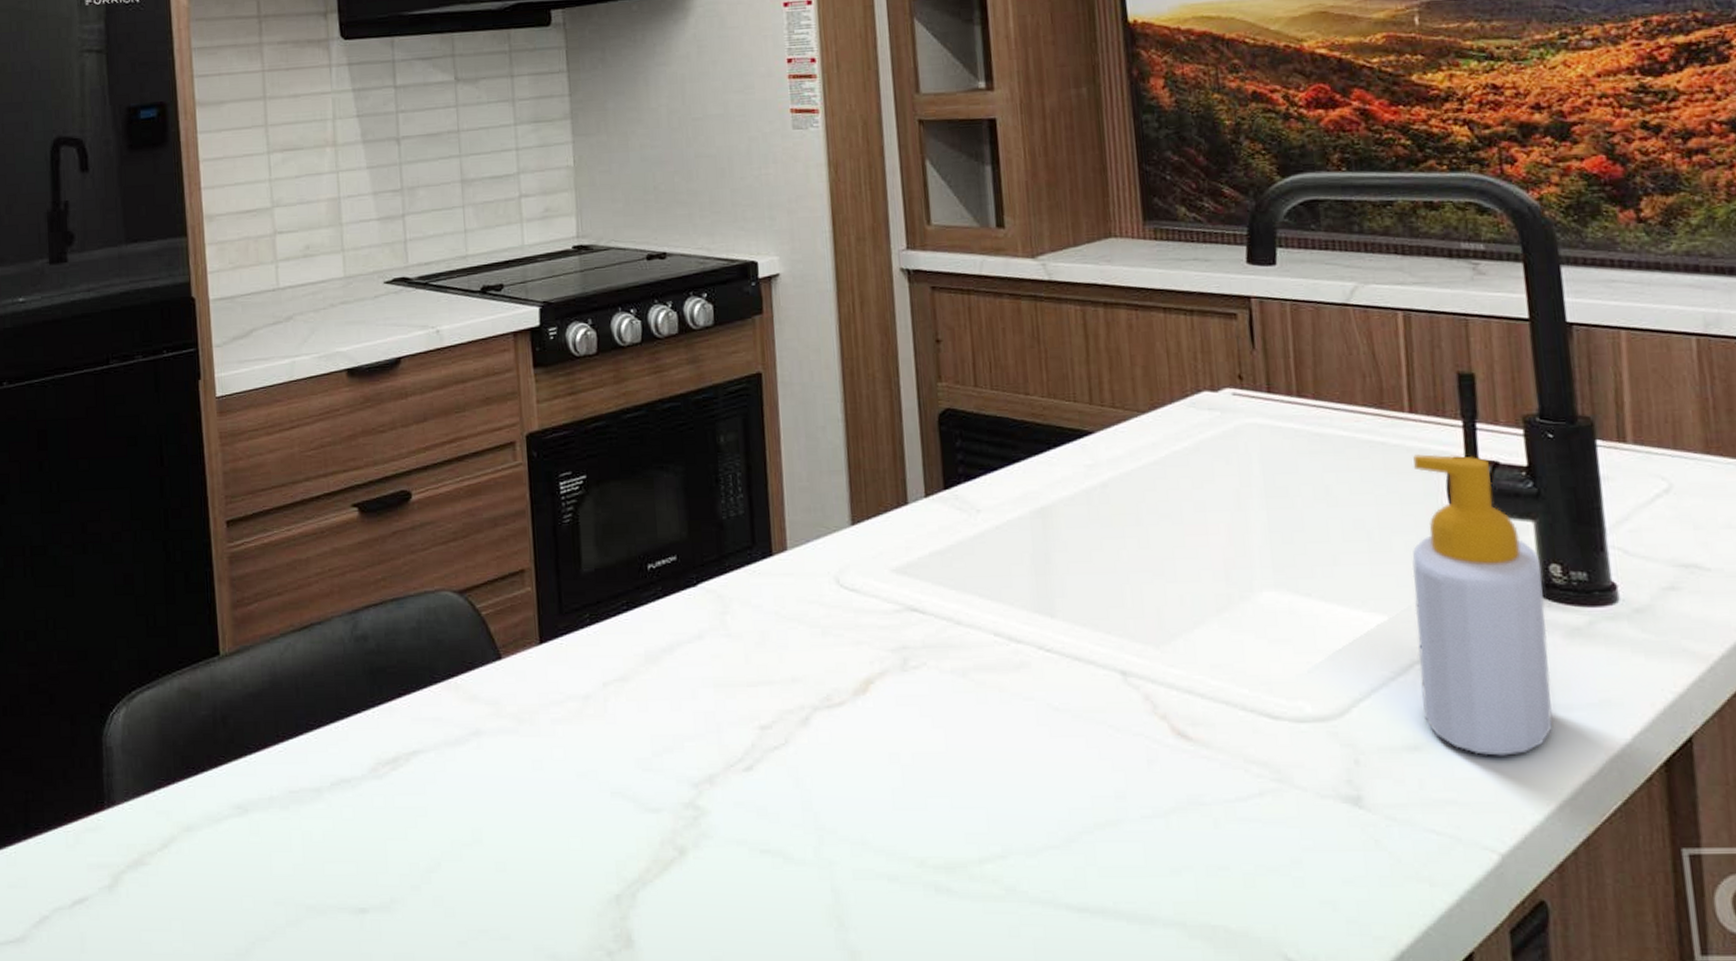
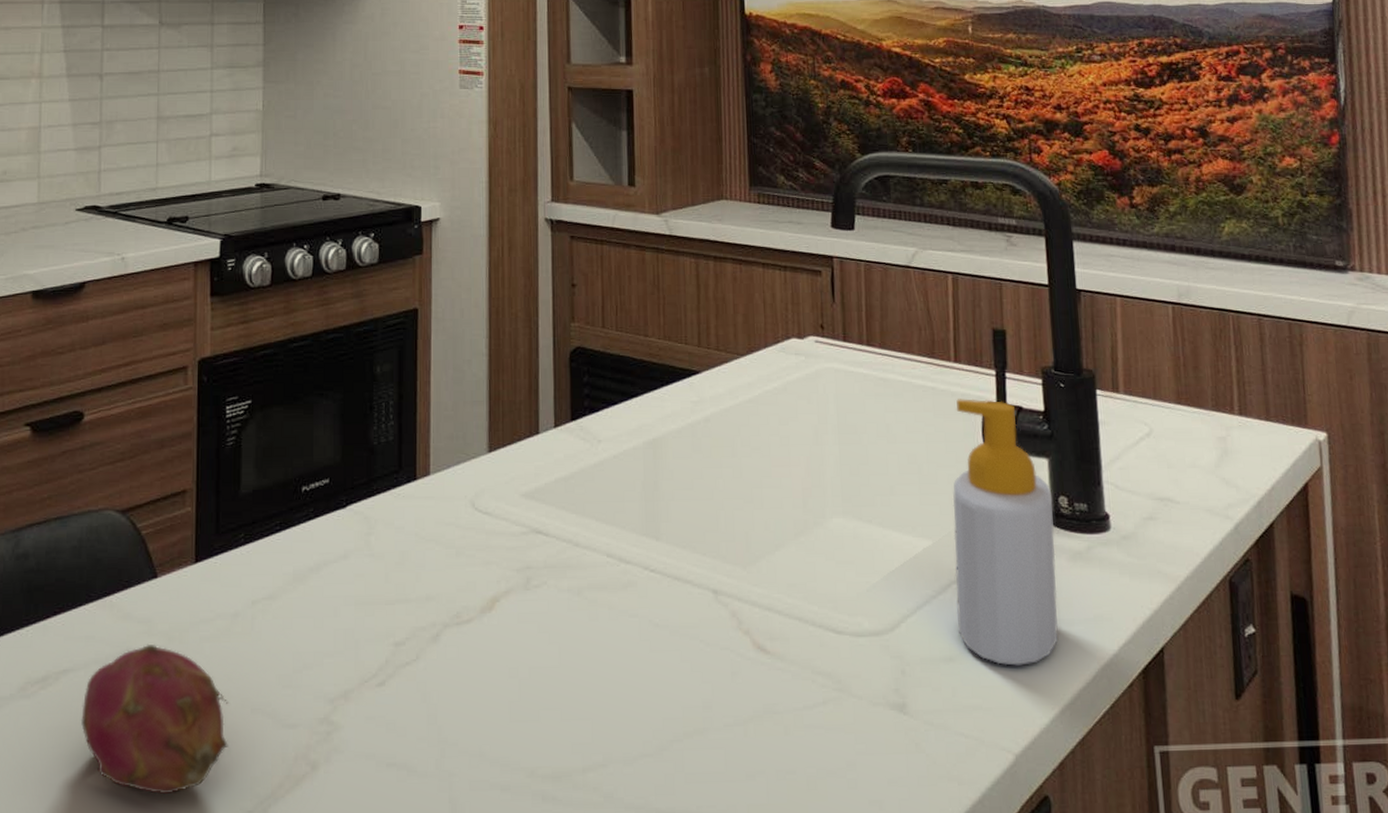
fruit: none [435,725,590,875] -> present [81,644,229,794]

